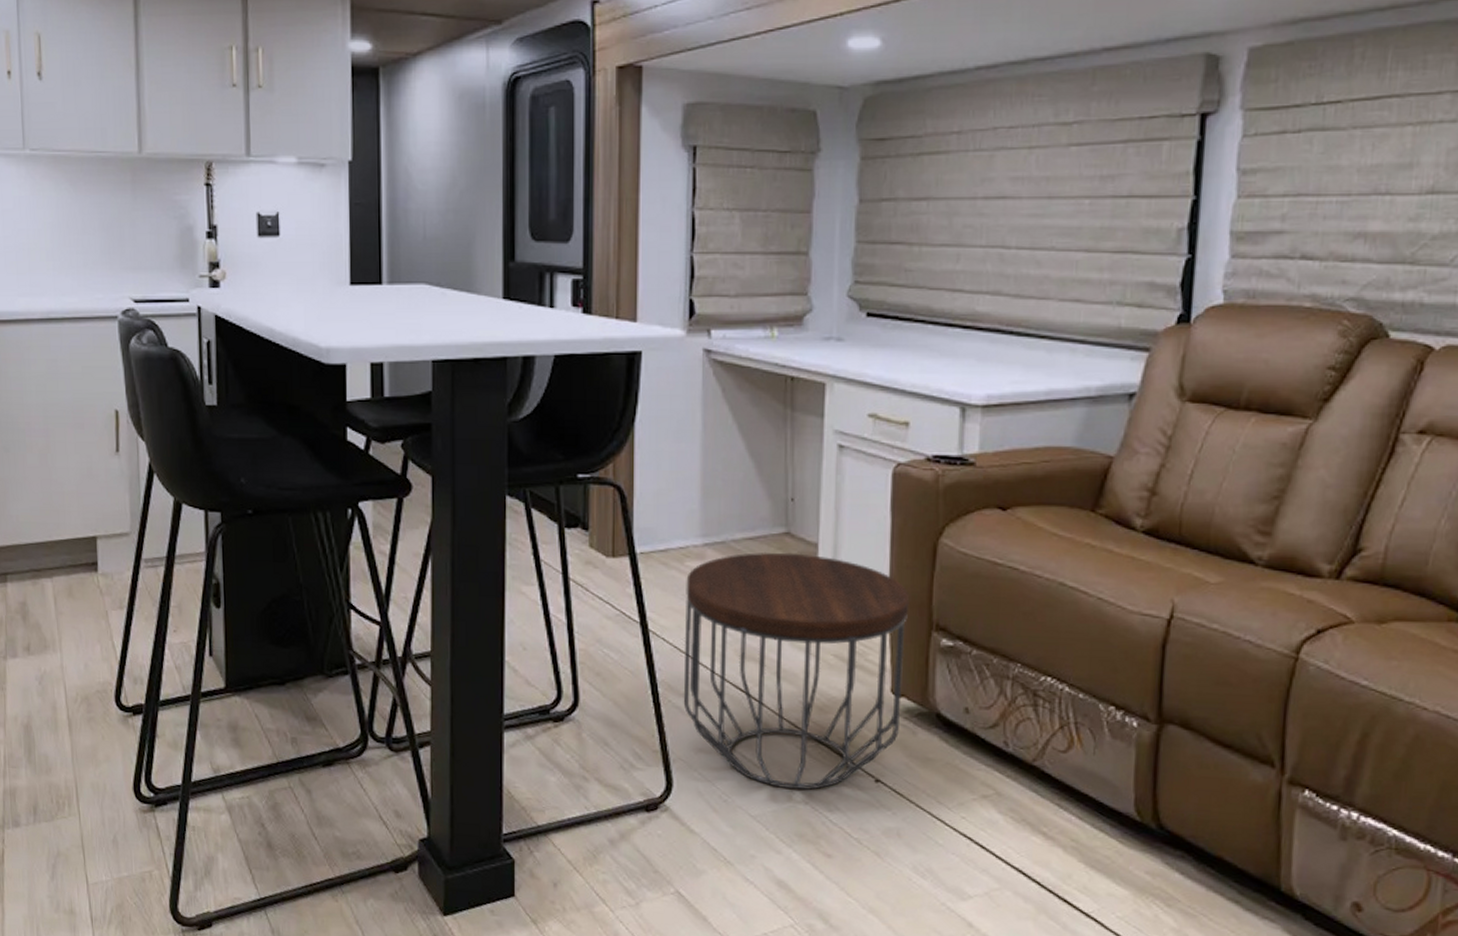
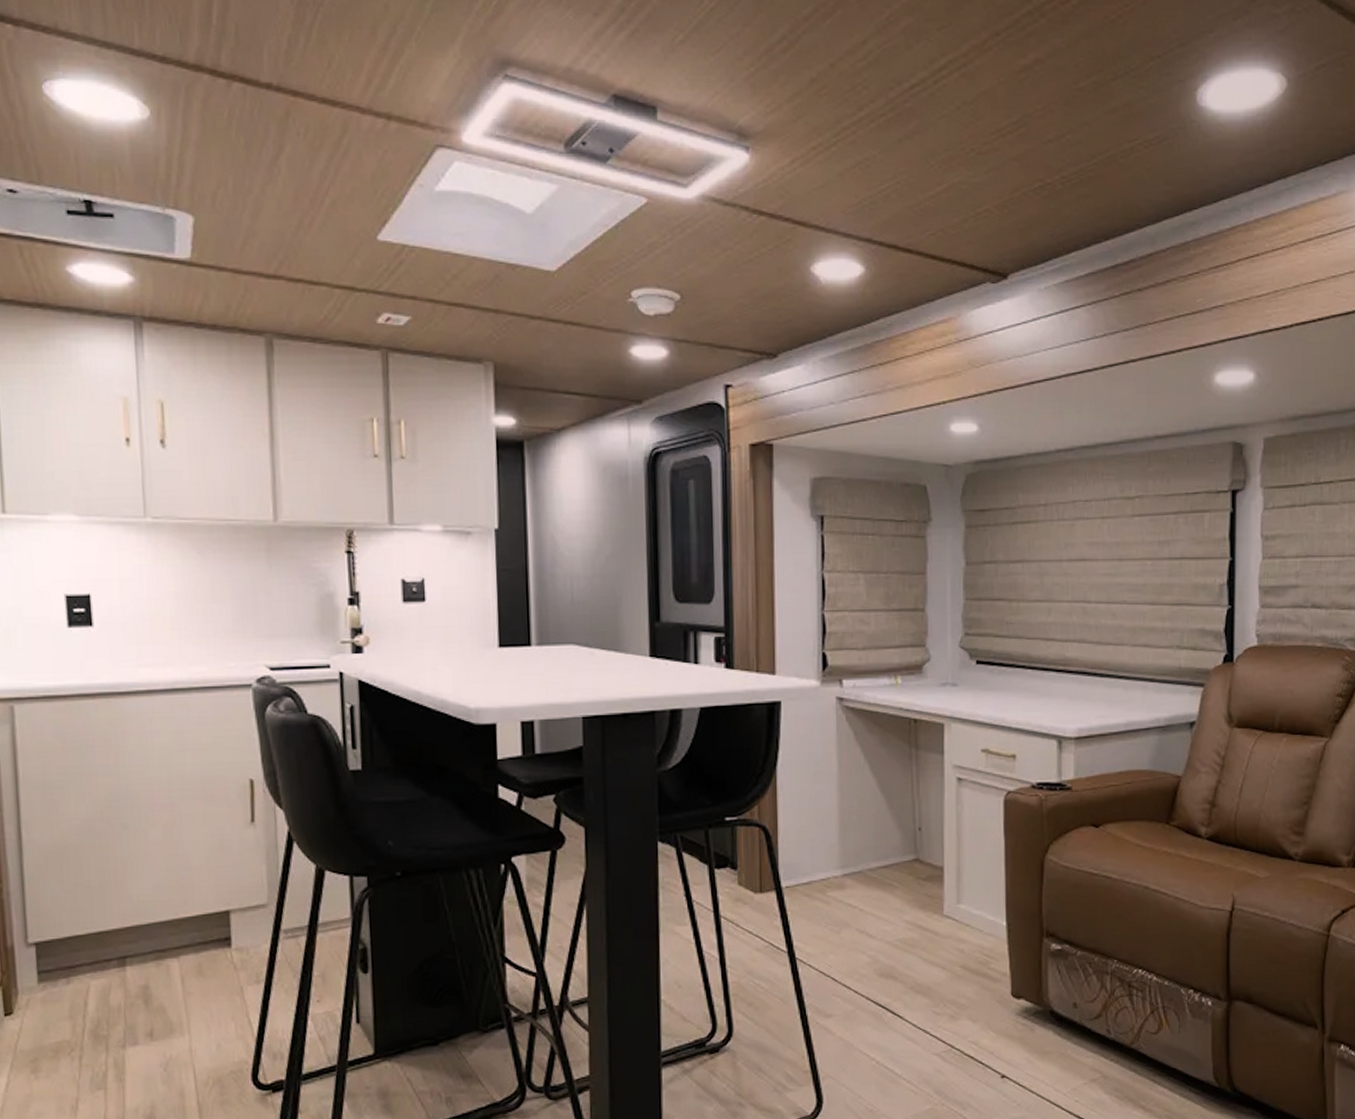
side table: present [683,552,910,790] -> none [828,877,1023,1093]

